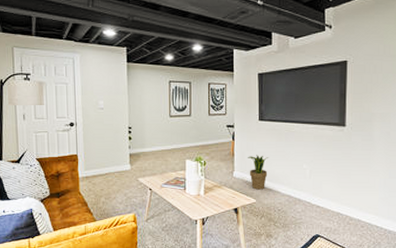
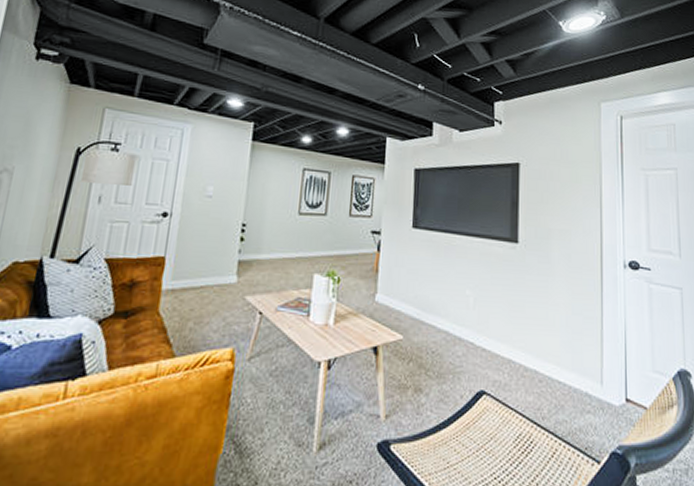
potted plant: present [248,155,269,190] -> none [396,273,423,322]

